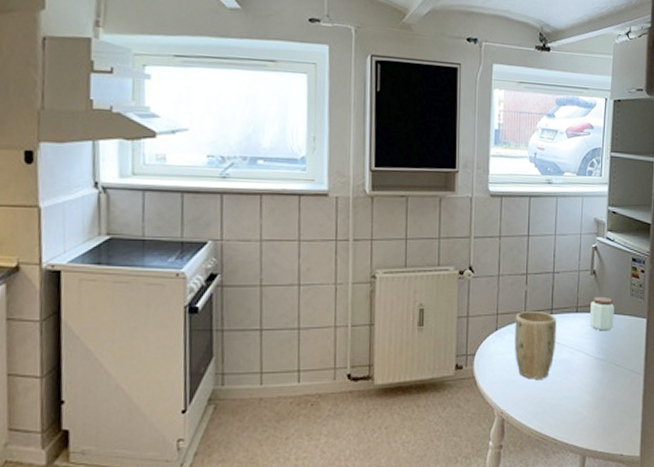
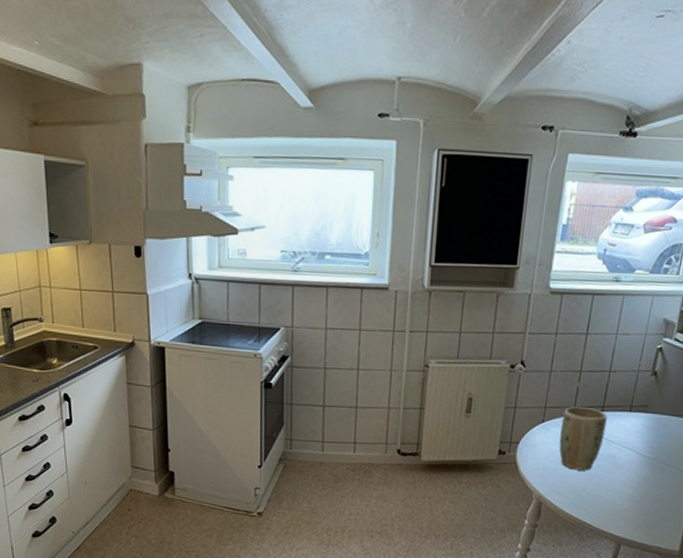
peanut butter: present [589,296,614,331] -> none [642,397,673,432]

